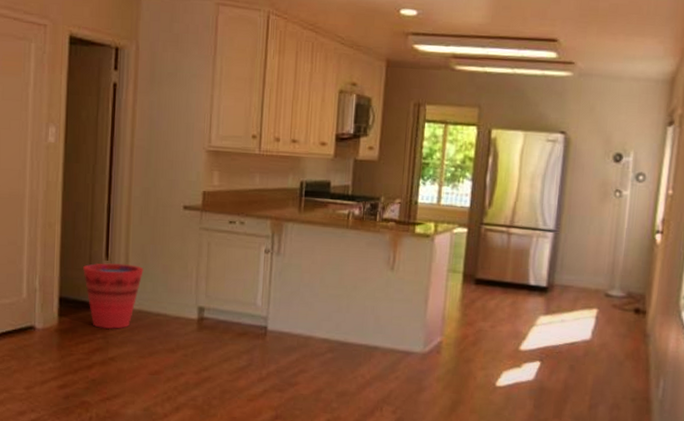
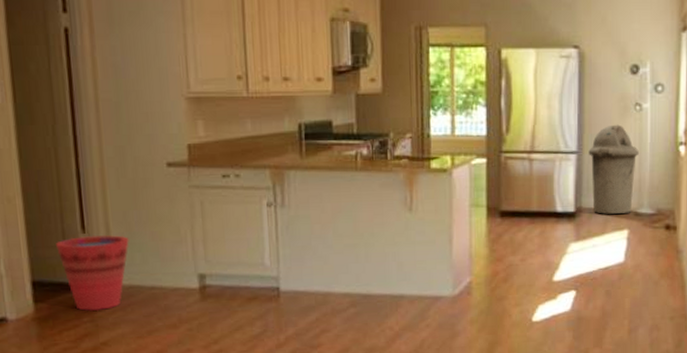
trash can: none [565,208,615,293] -> present [588,124,639,214]

